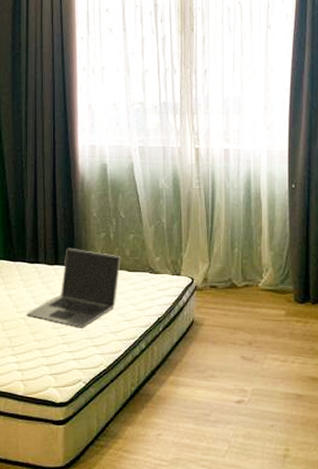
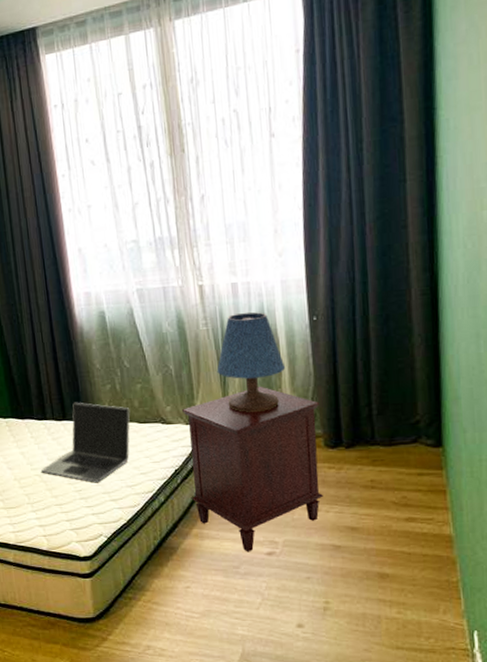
nightstand: none [169,243,293,400] -> present [181,386,323,552]
table lamp: none [205,176,266,266] -> present [217,312,286,412]

